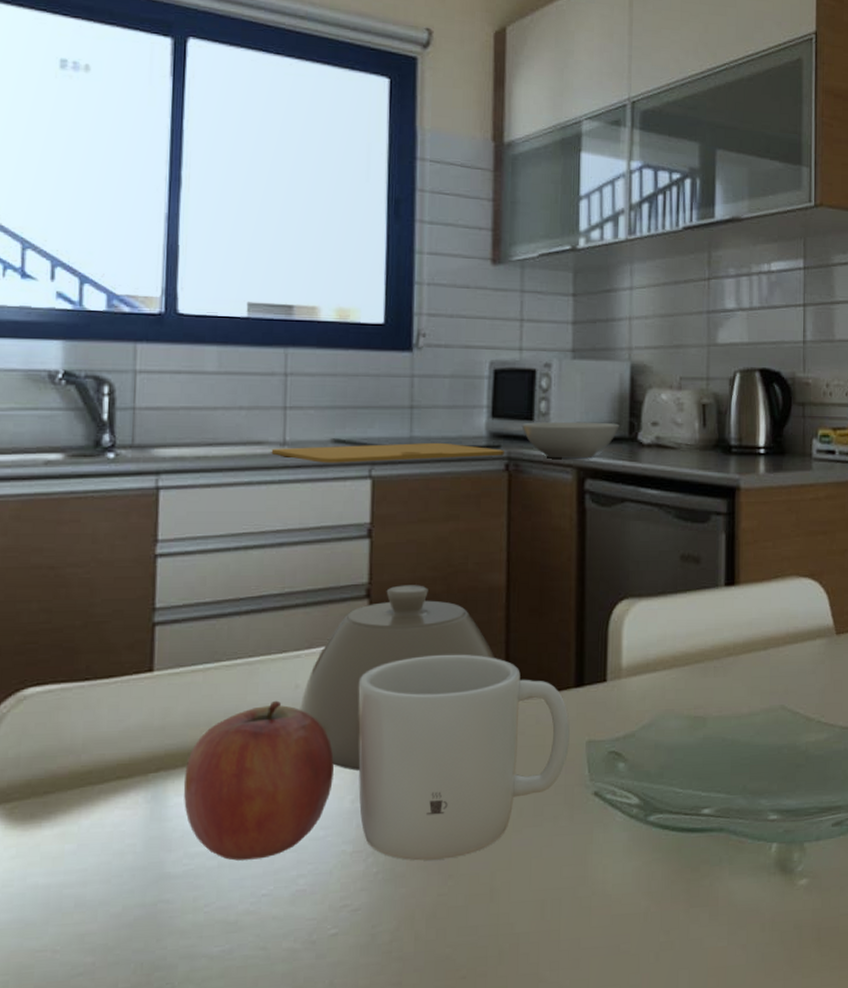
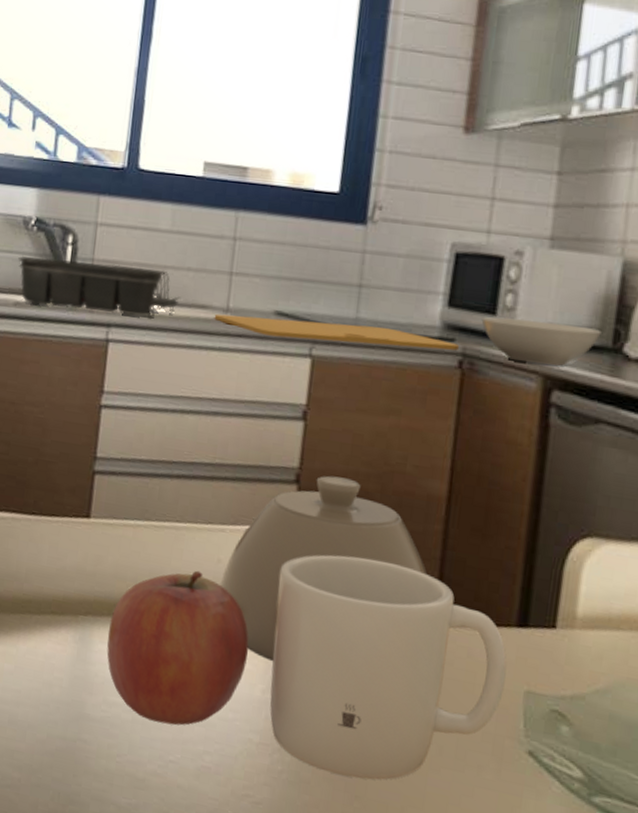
dish rack: none [45,410,235,462] -> present [18,255,182,320]

